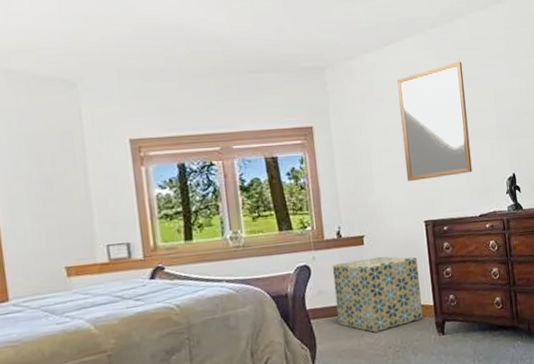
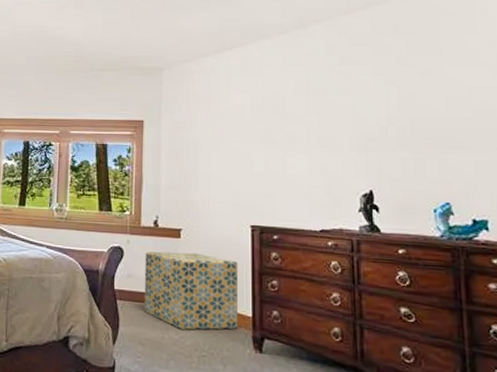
home mirror: present [397,61,473,181] -> none [235,67,316,183]

